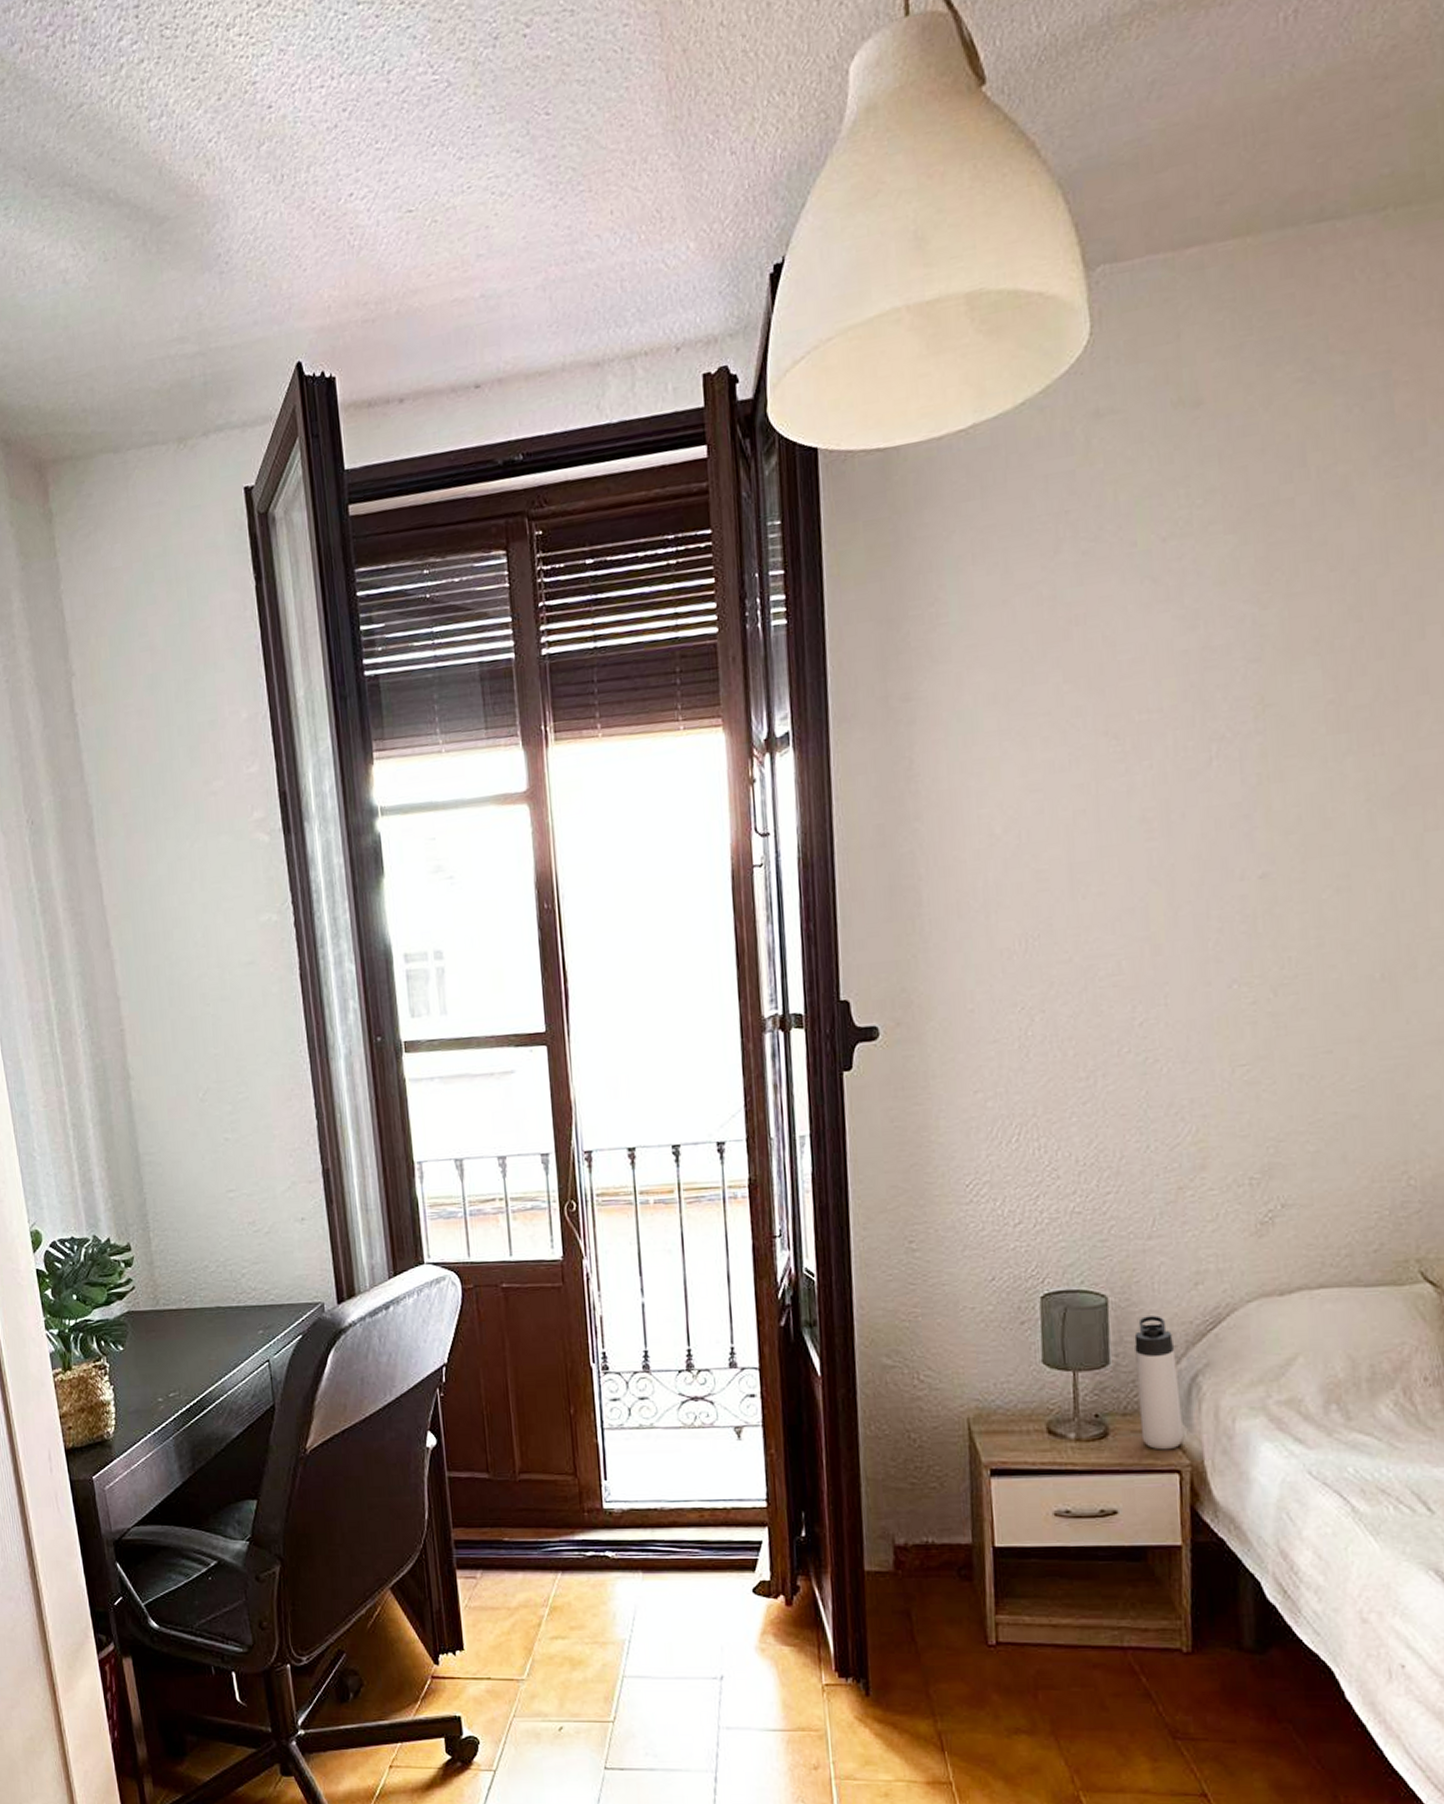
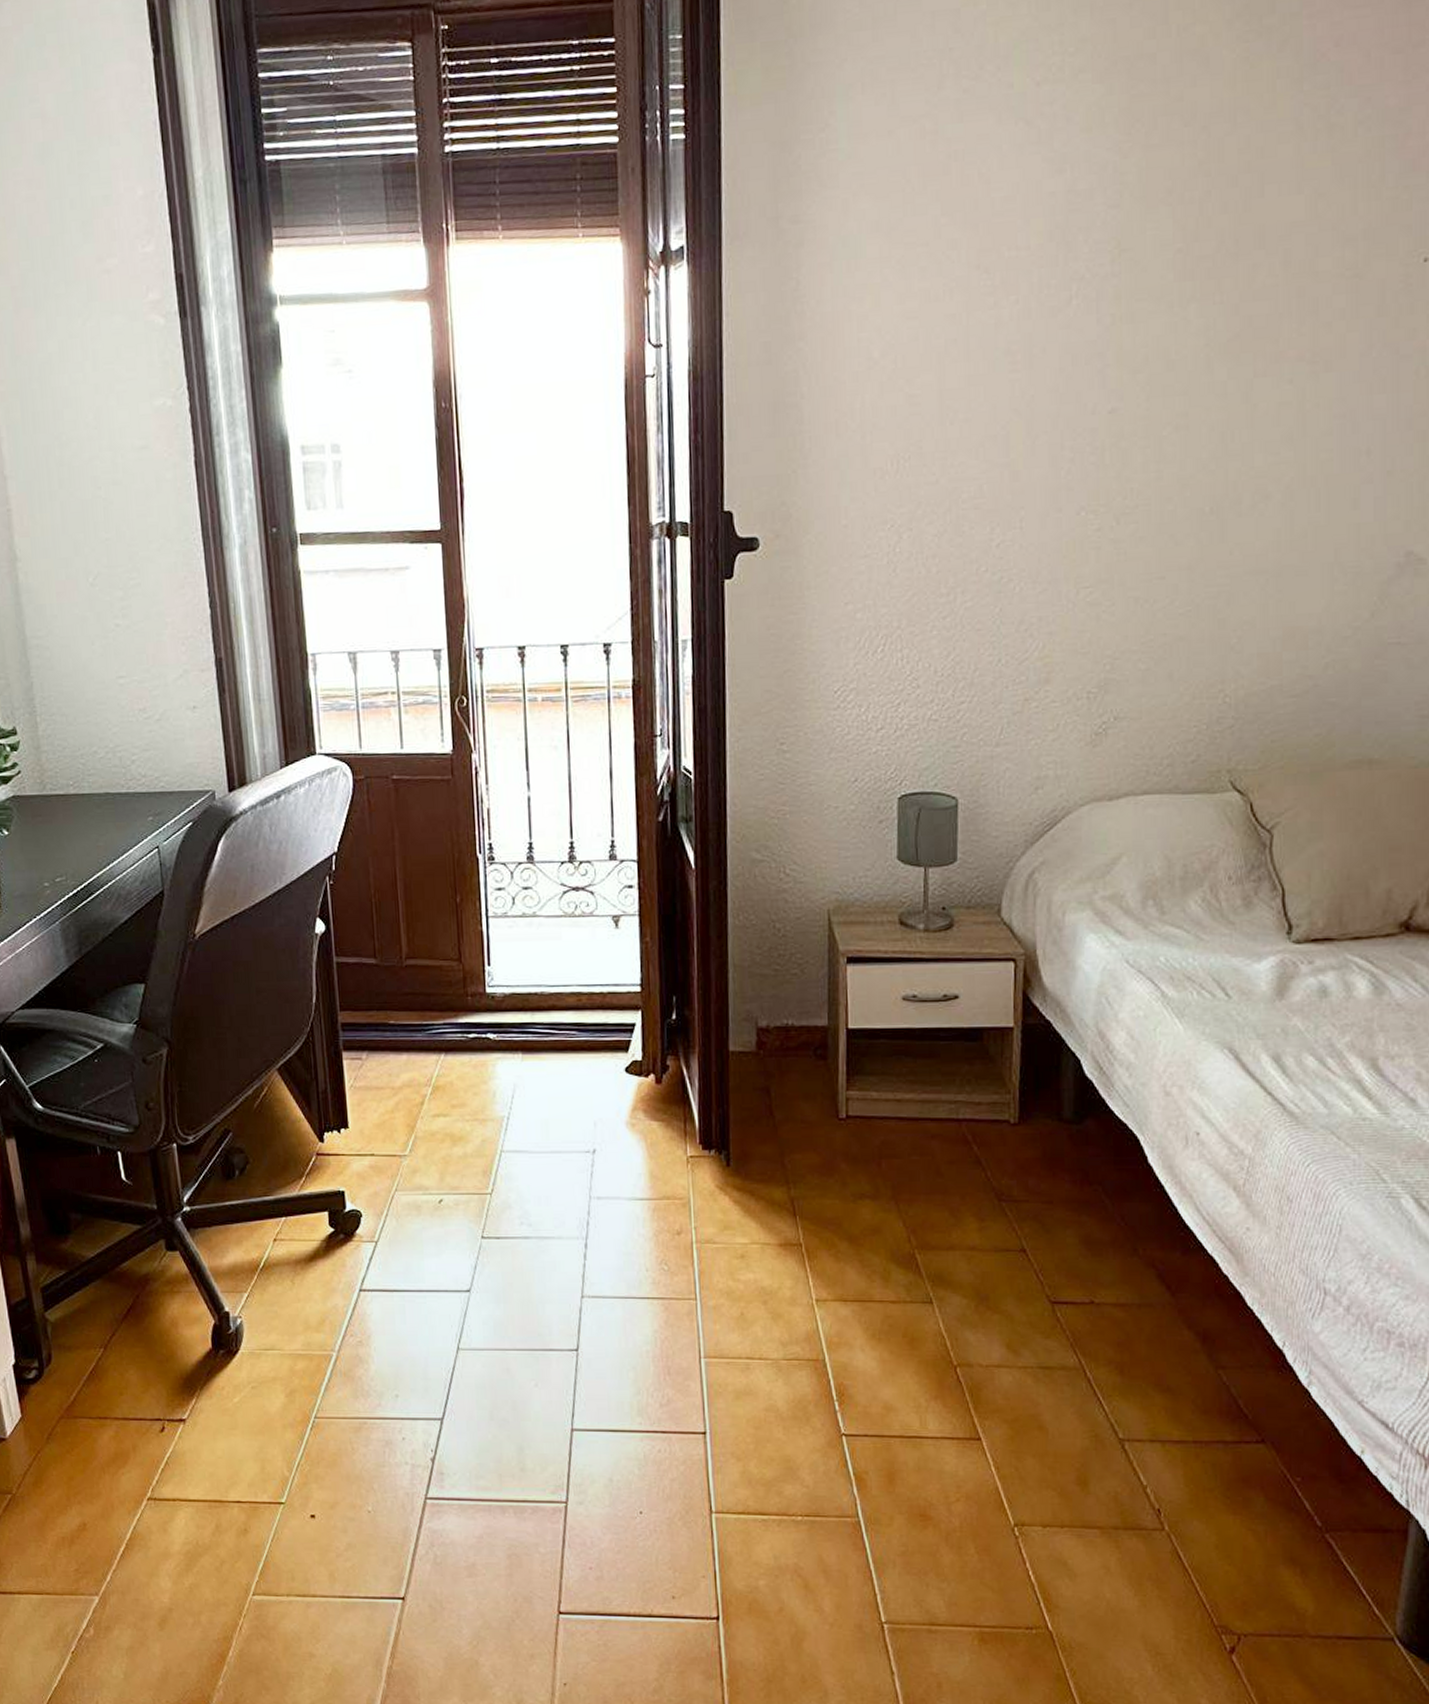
thermos bottle: present [1134,1315,1183,1450] -> none [980,817,1019,940]

